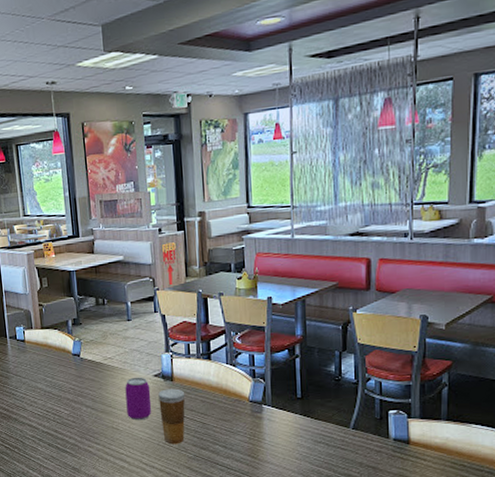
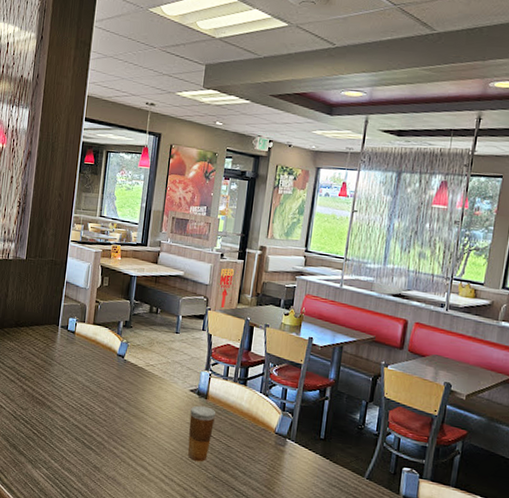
beverage can: present [125,377,152,421] -> none [157,388,185,432]

